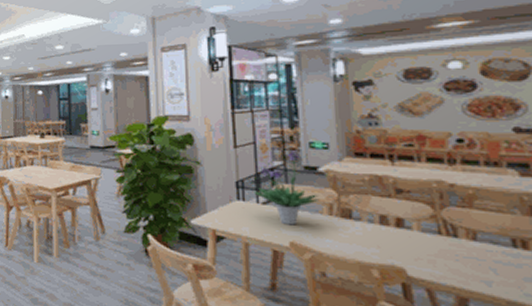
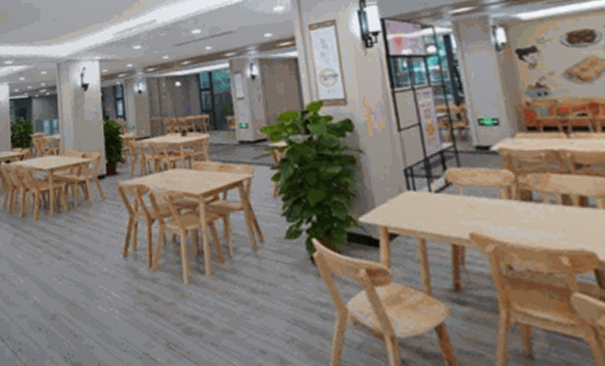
potted plant: present [254,150,320,225] -> none [424,129,497,214]

